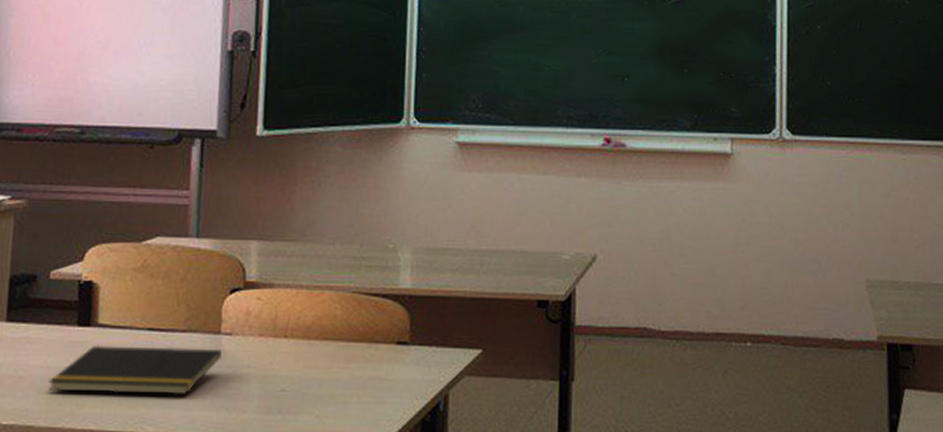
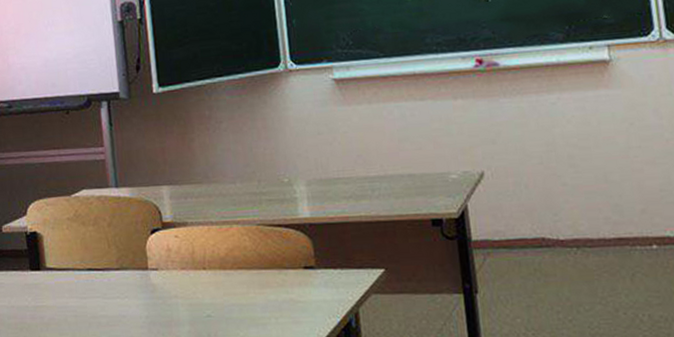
notepad: present [48,345,222,395] -> none [14,283,152,327]

